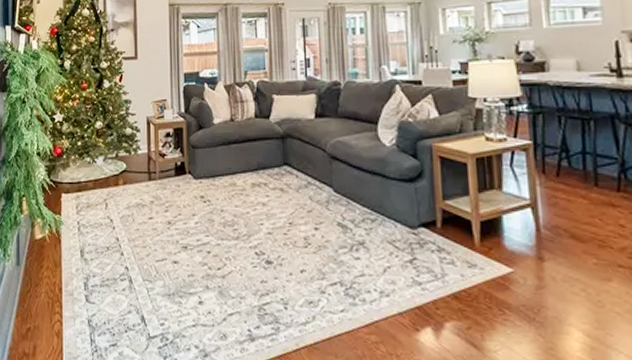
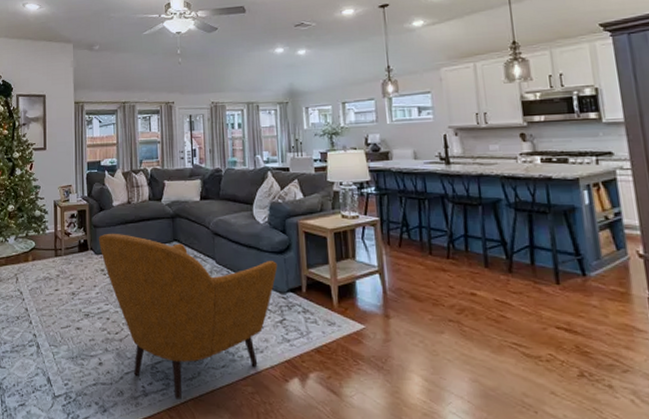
armchair: none [197,156,407,347] -> present [98,234,278,400]

